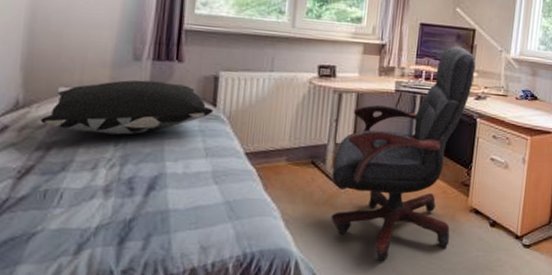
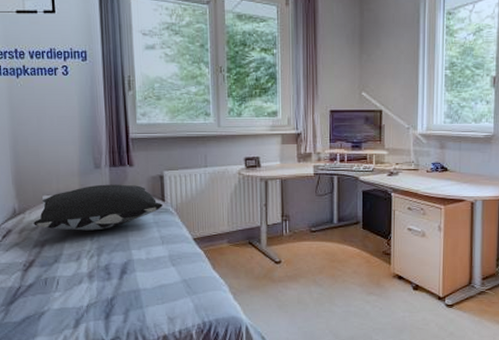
office chair: present [331,46,476,261] -> none [267,128,386,324]

